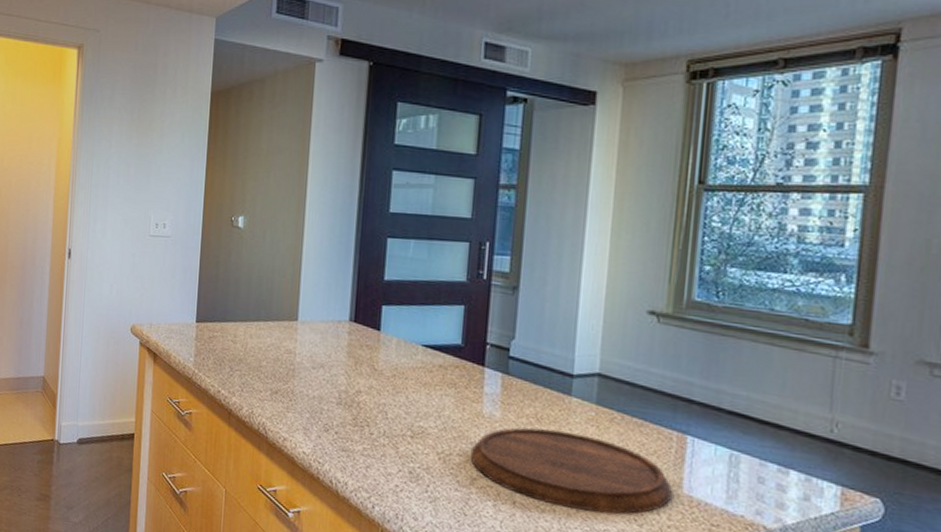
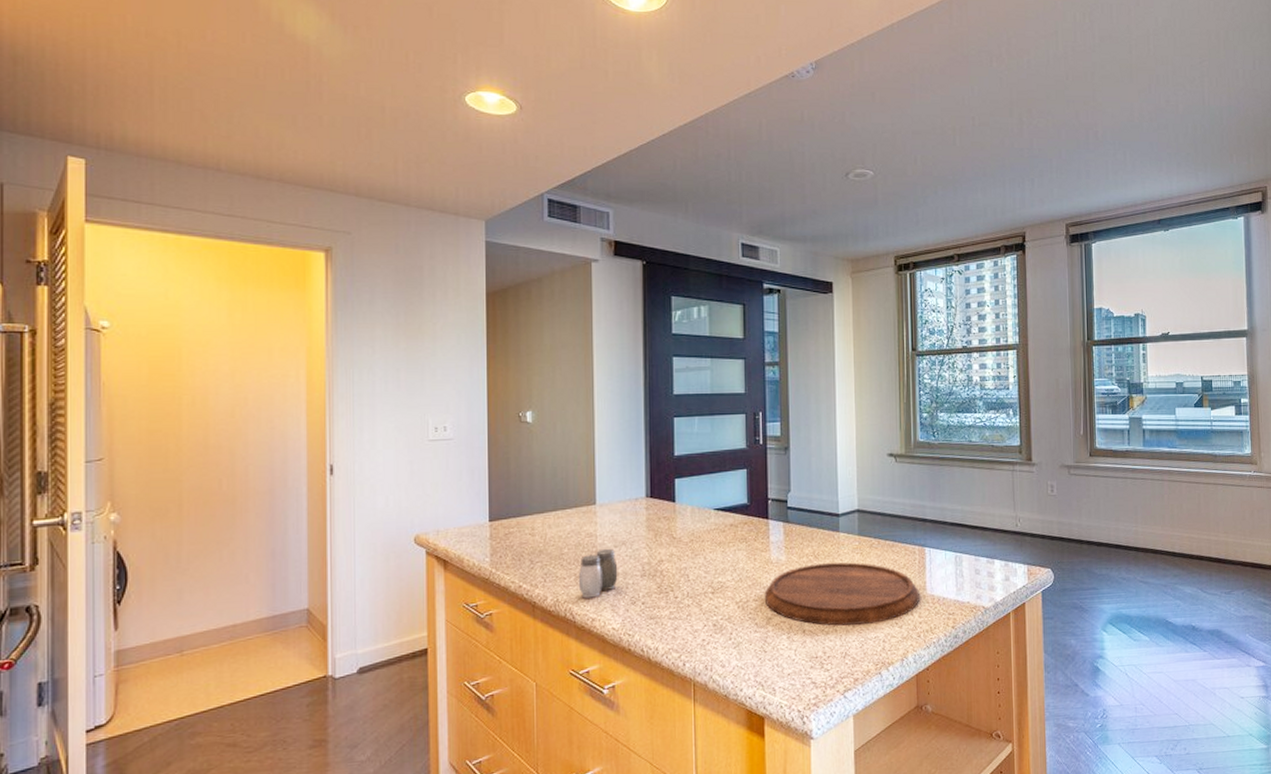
salt and pepper shaker: none [273,368,314,417] -> present [578,548,618,598]

